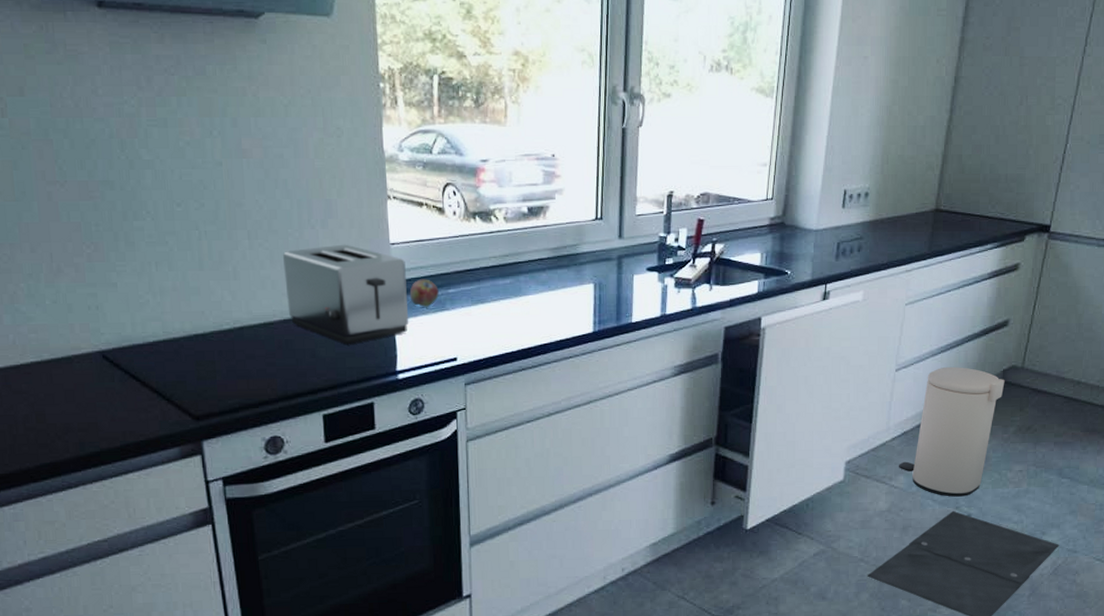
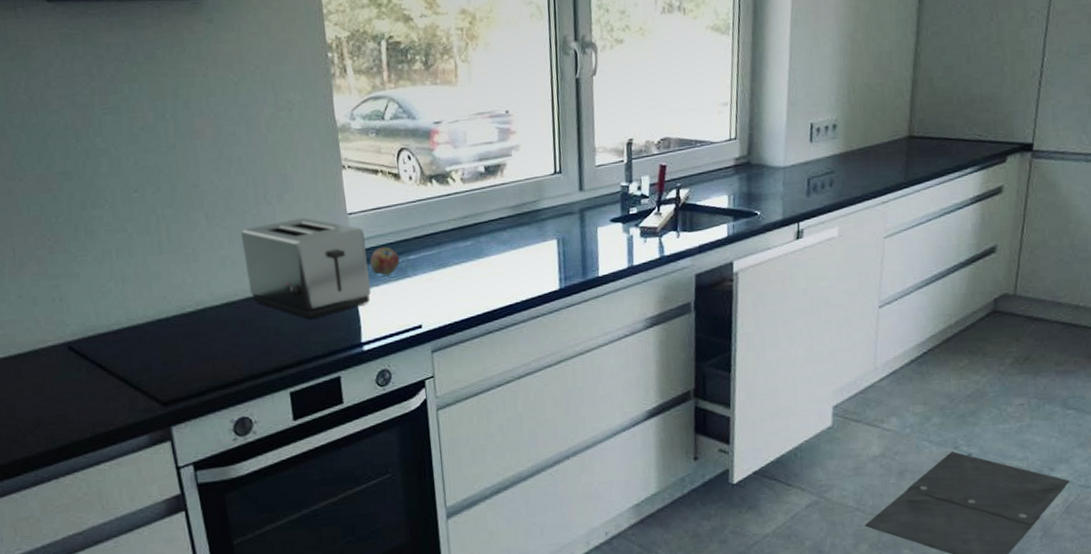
pedal bin: present [899,366,1005,497] -> none [890,298,997,437]

